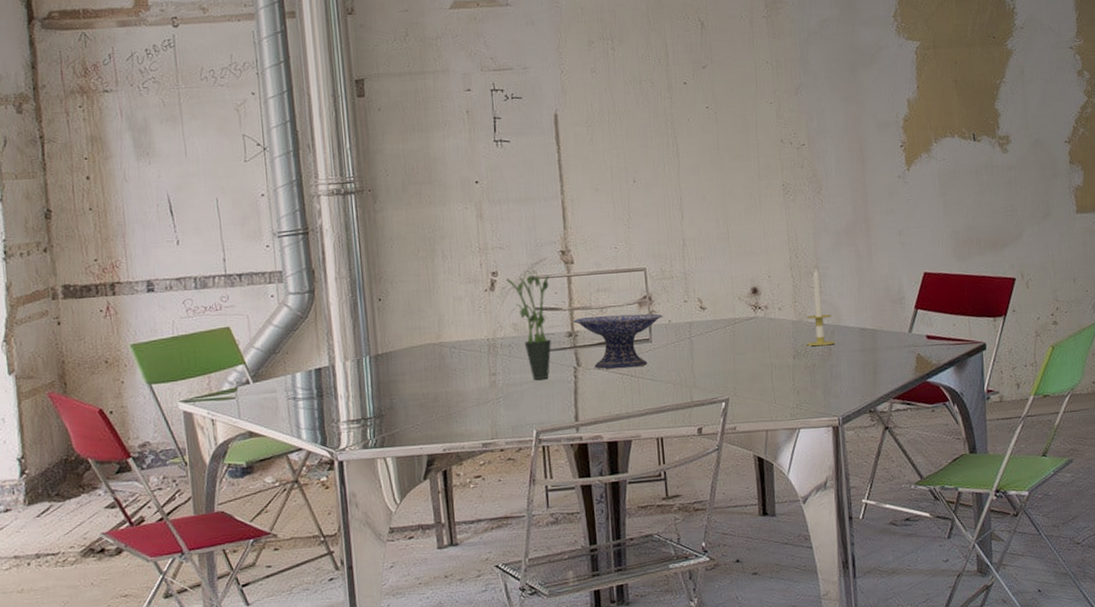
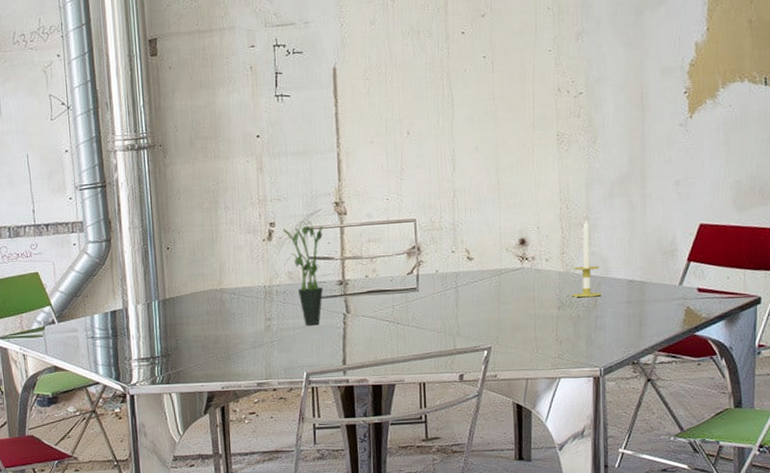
decorative bowl: present [572,313,663,369] -> none [344,263,431,317]

